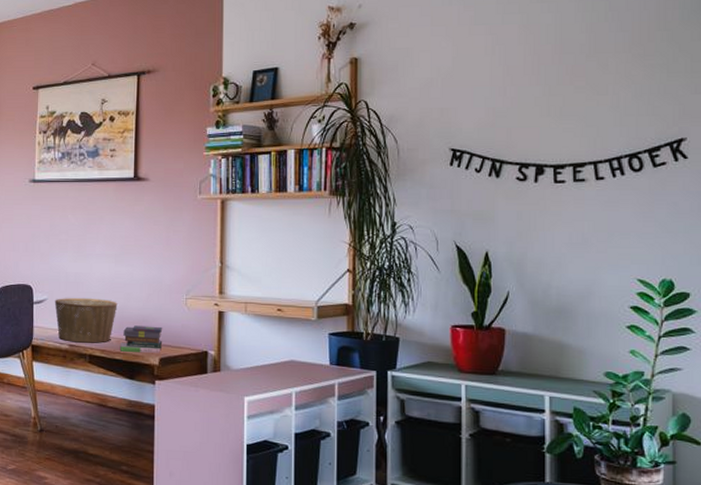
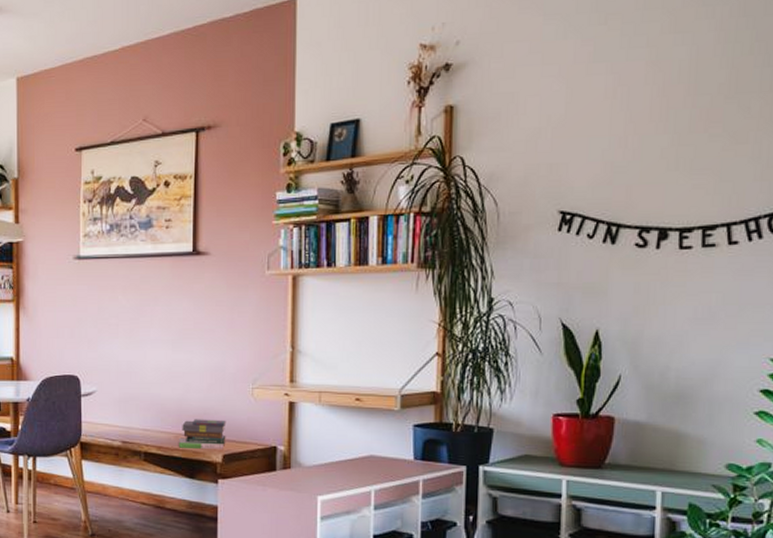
basket: present [54,297,118,343] -> none [104,388,175,439]

